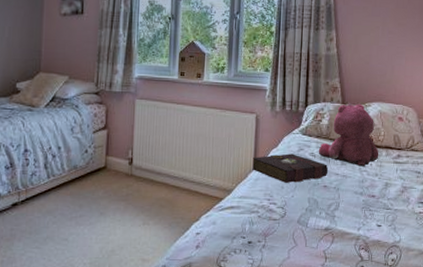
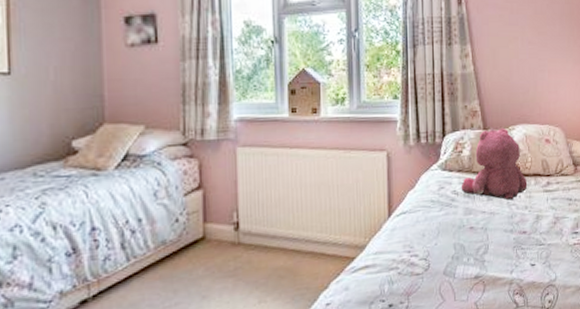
book: present [252,153,329,183] -> none [387,194,474,230]

